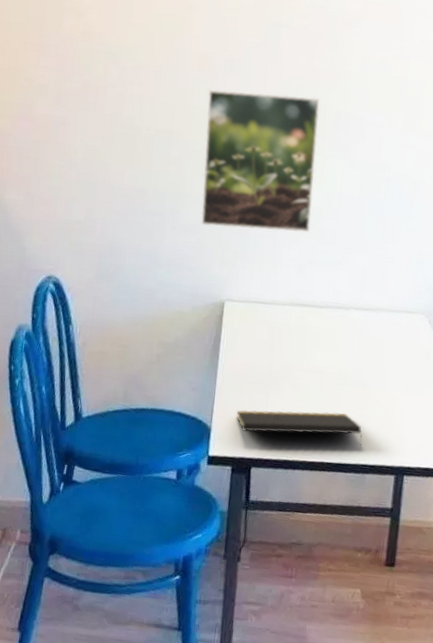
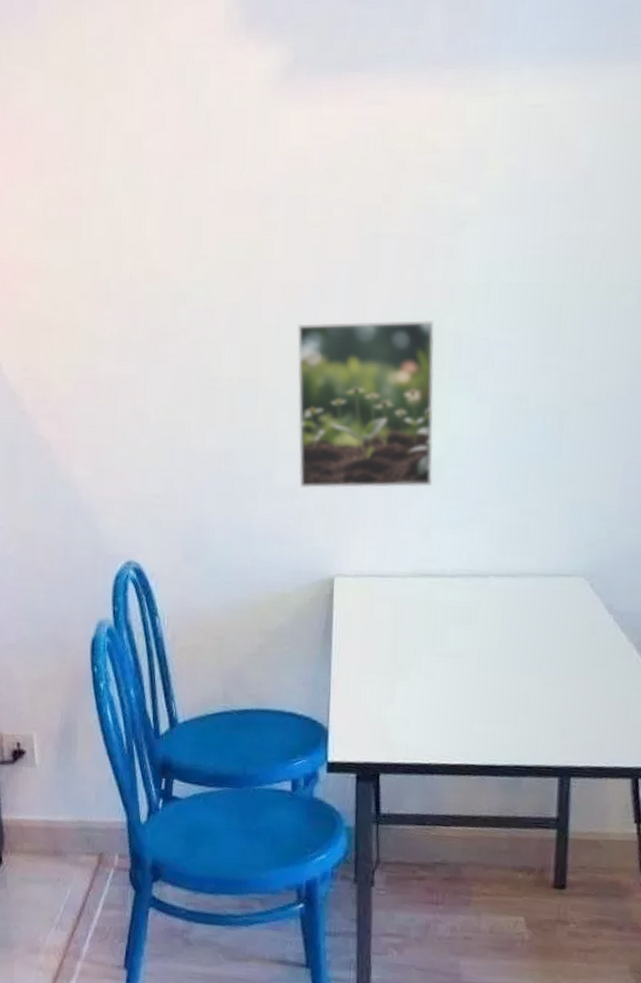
notepad: present [235,410,363,448] -> none [357,703,516,746]

